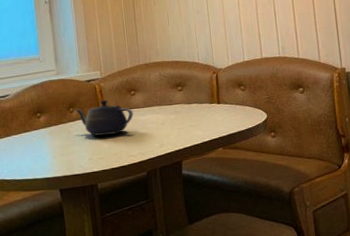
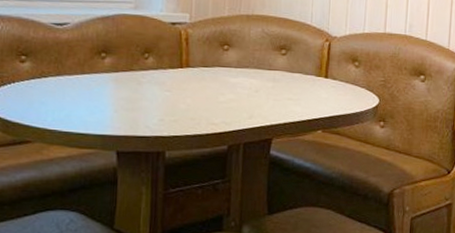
teapot: present [75,100,134,136] -> none [151,51,223,94]

